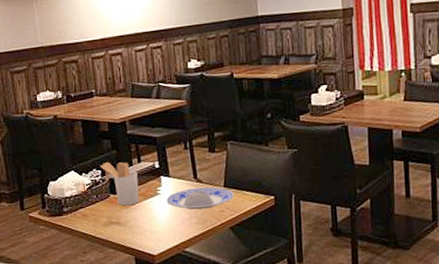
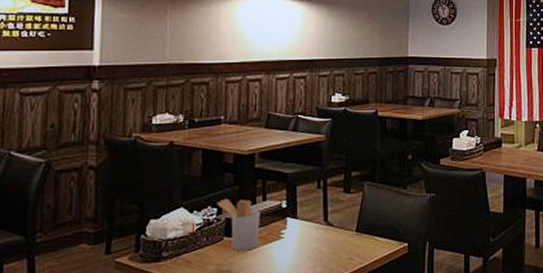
plate: present [166,187,235,210] -> none [289,231,366,257]

